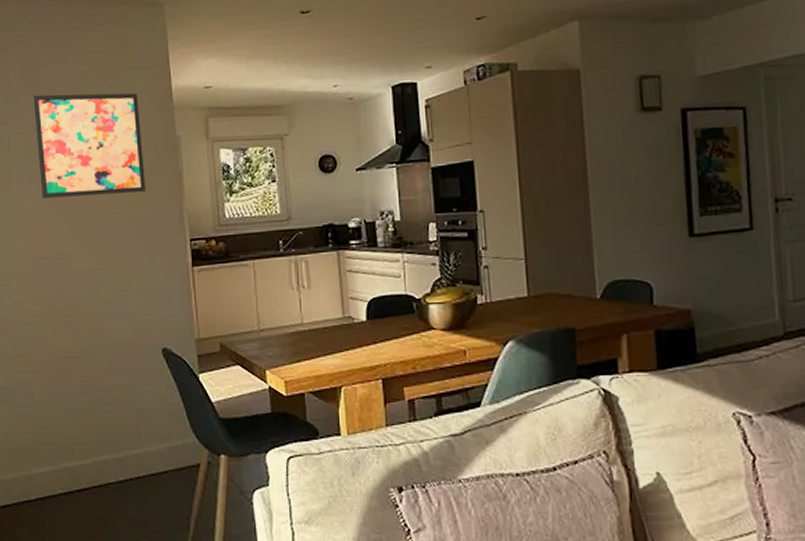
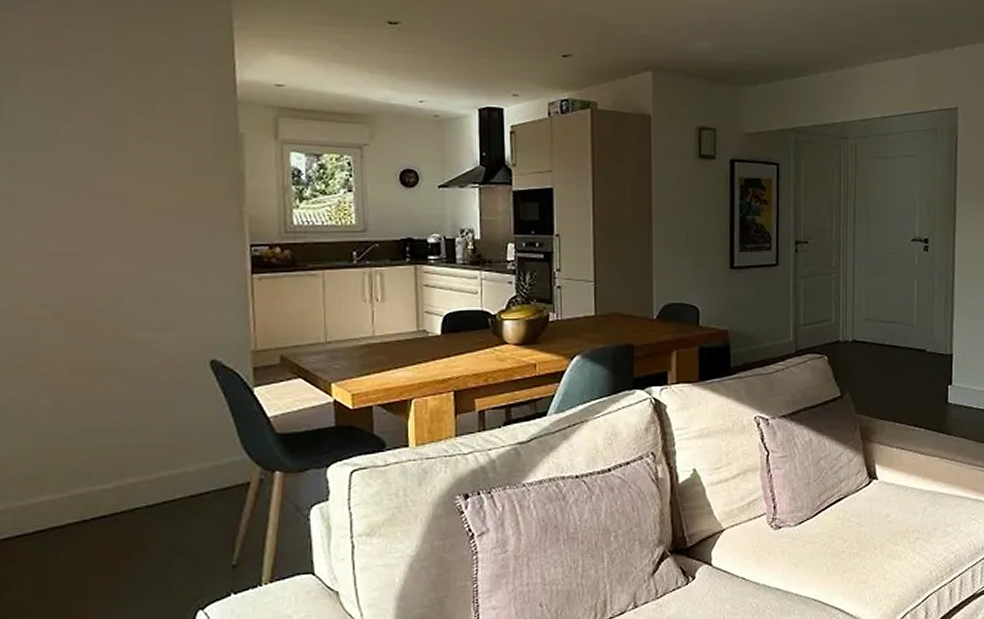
wall art: present [33,93,146,199] -> none [52,67,199,190]

